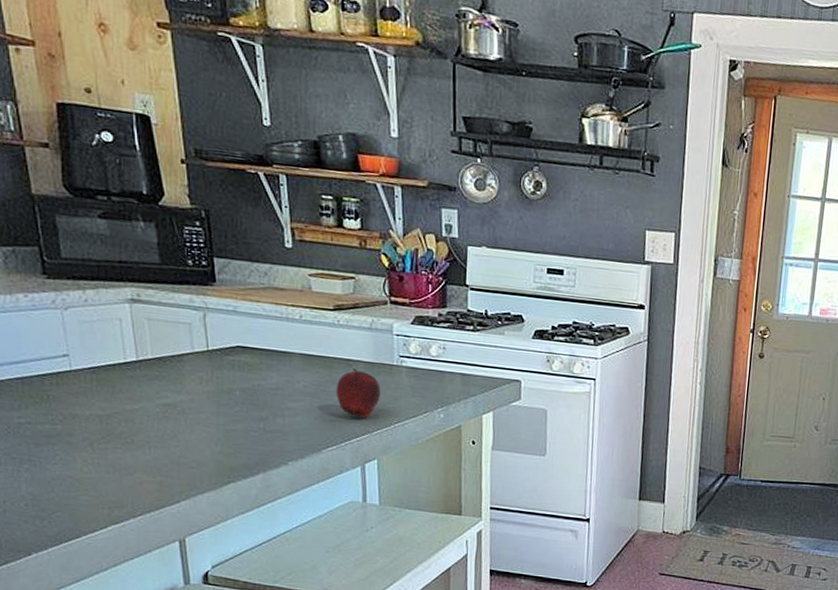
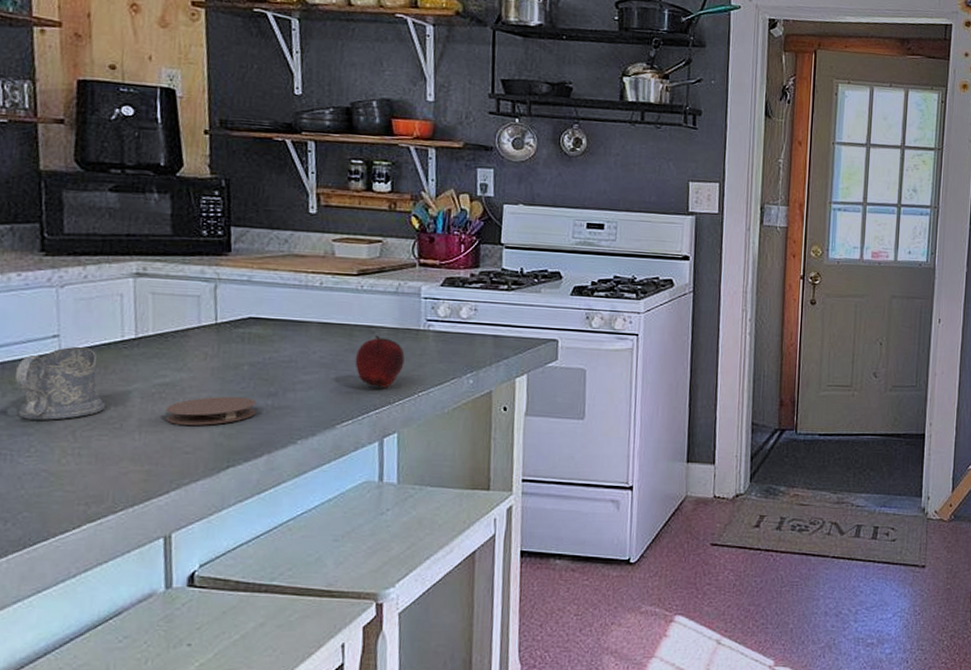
tea glass holder: none [35,365,116,433] -> present [16,346,105,420]
coaster: none [170,418,250,444] -> present [165,396,256,426]

